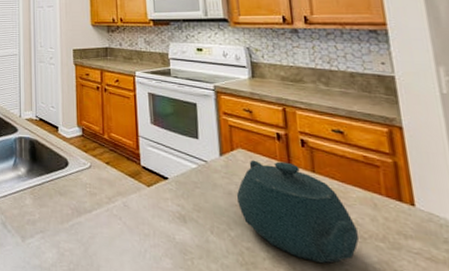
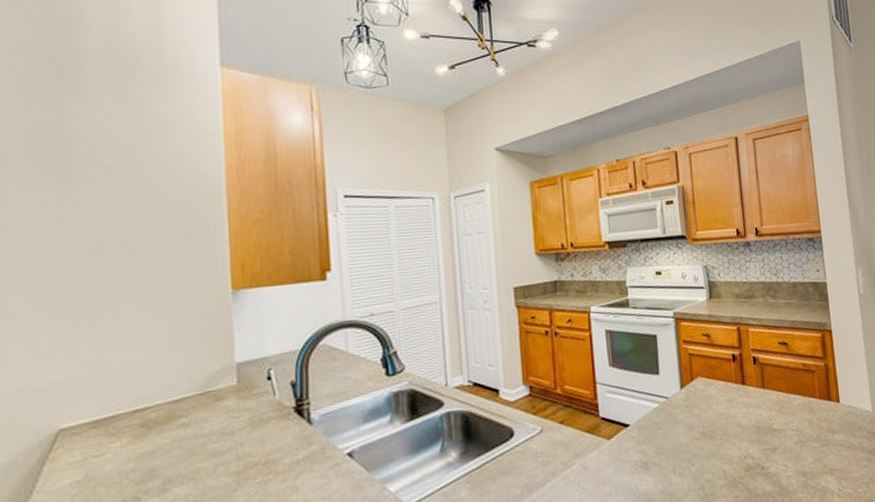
teapot: present [236,160,359,264] -> none [696,382,799,477]

